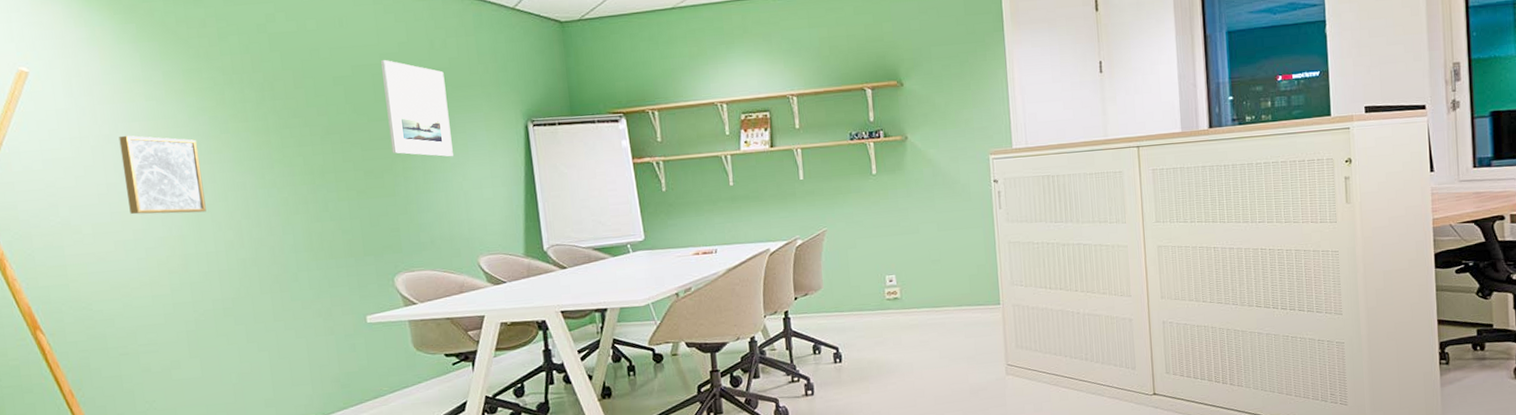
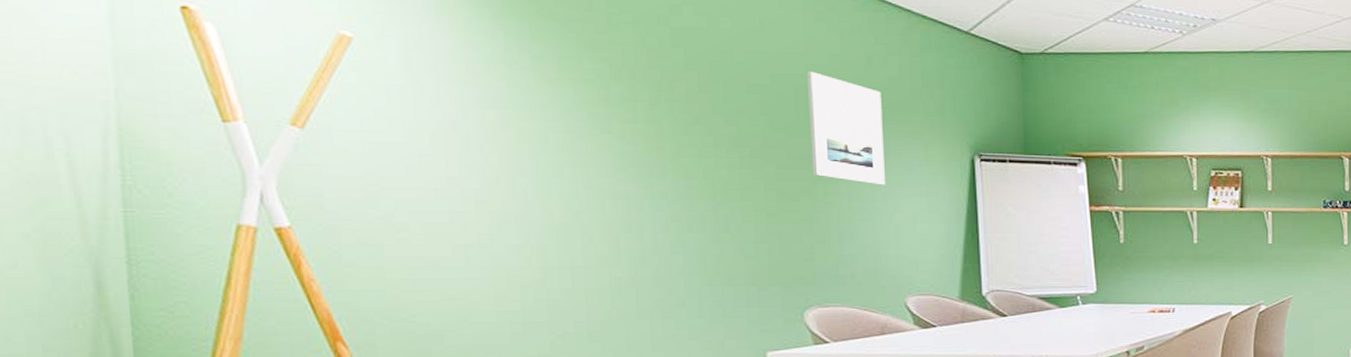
wall art: present [119,135,206,215] -> none [468,123,576,221]

